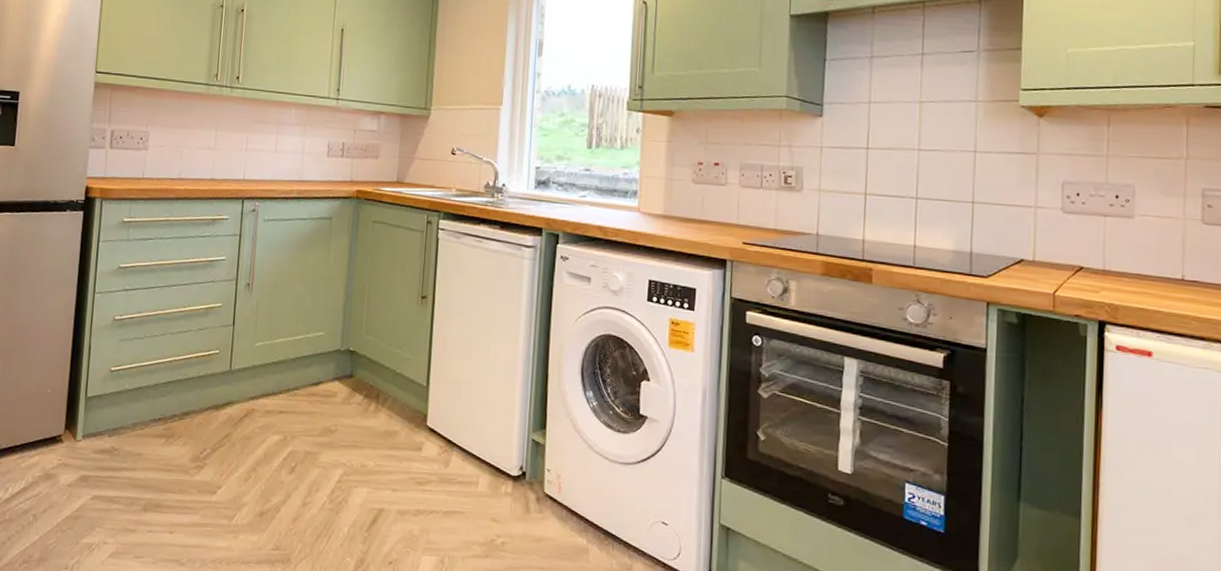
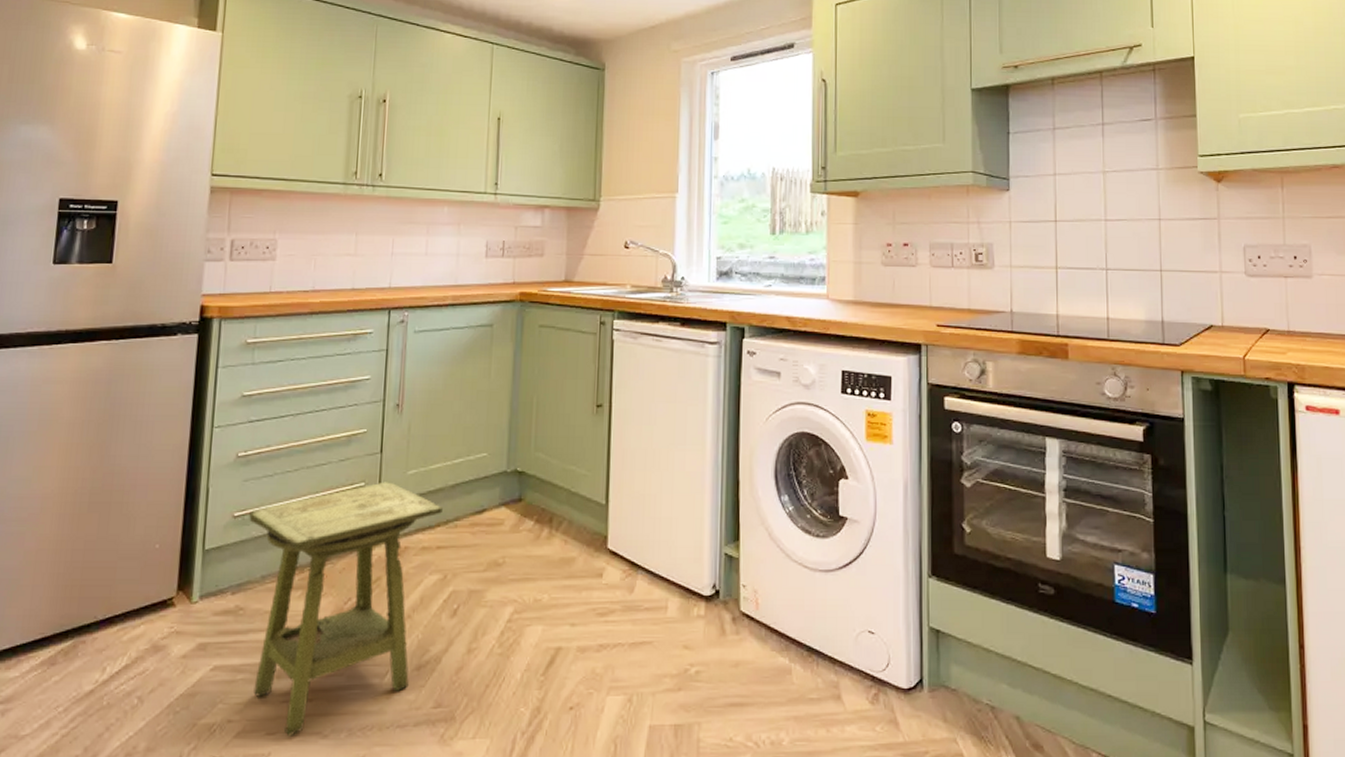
side table: none [123,350,285,561] -> present [249,482,443,737]

